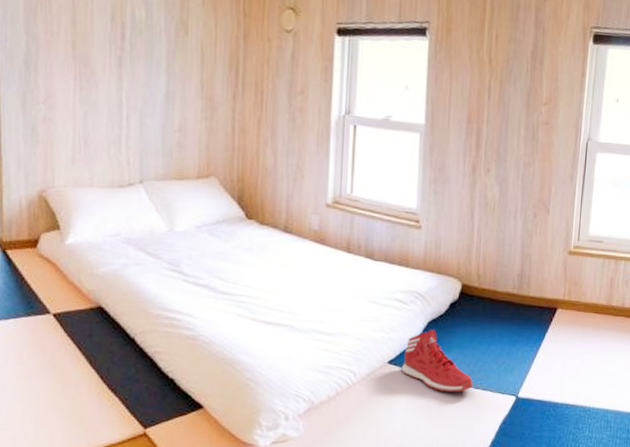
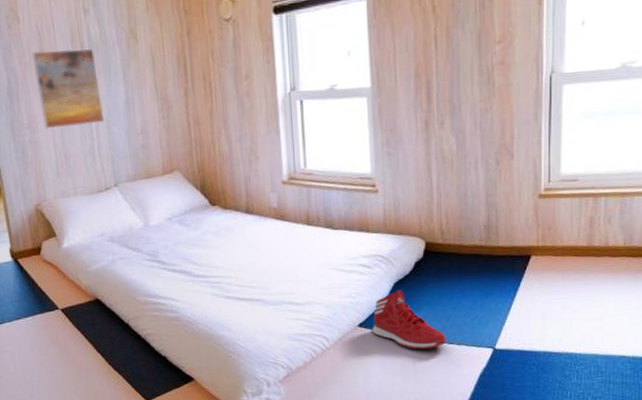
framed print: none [61,21,139,112] -> present [32,48,105,129]

